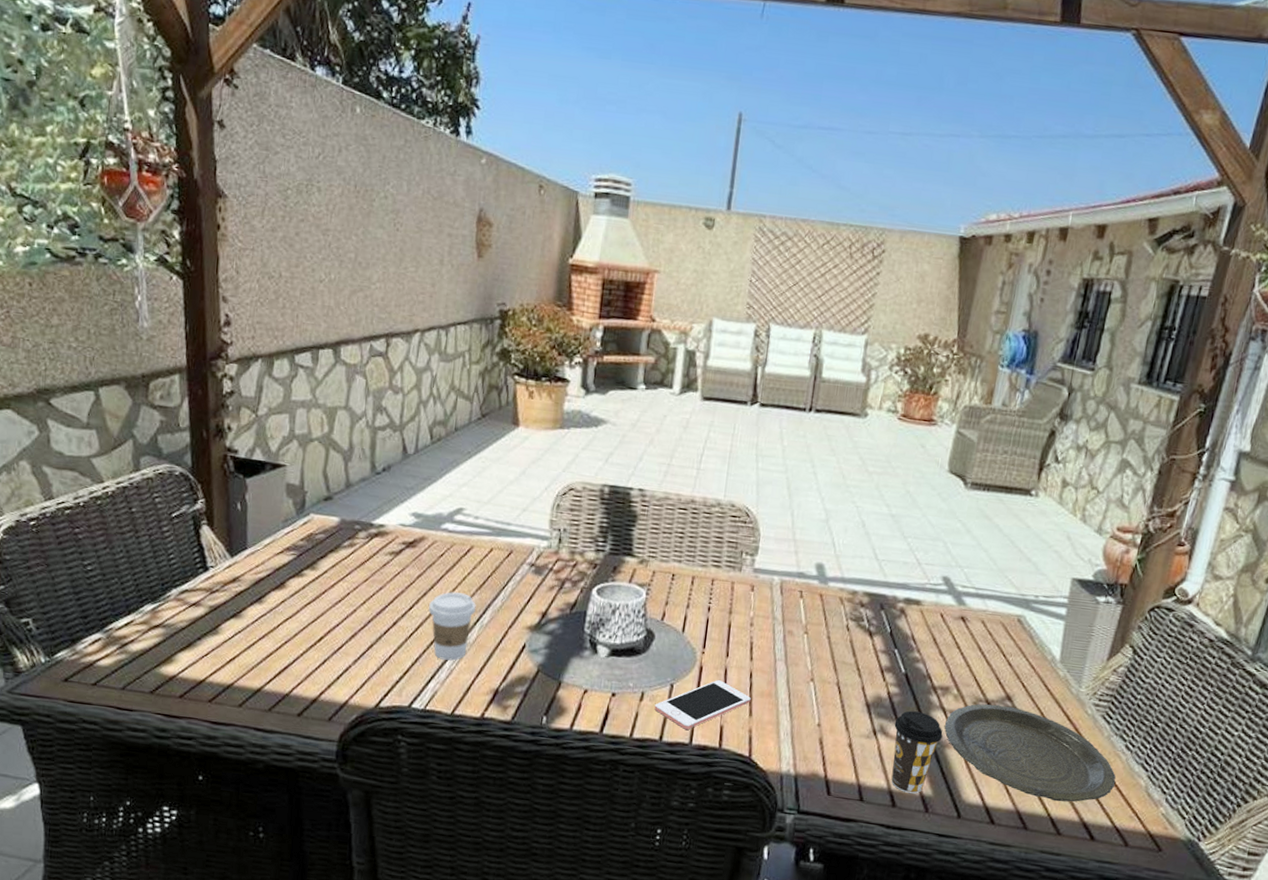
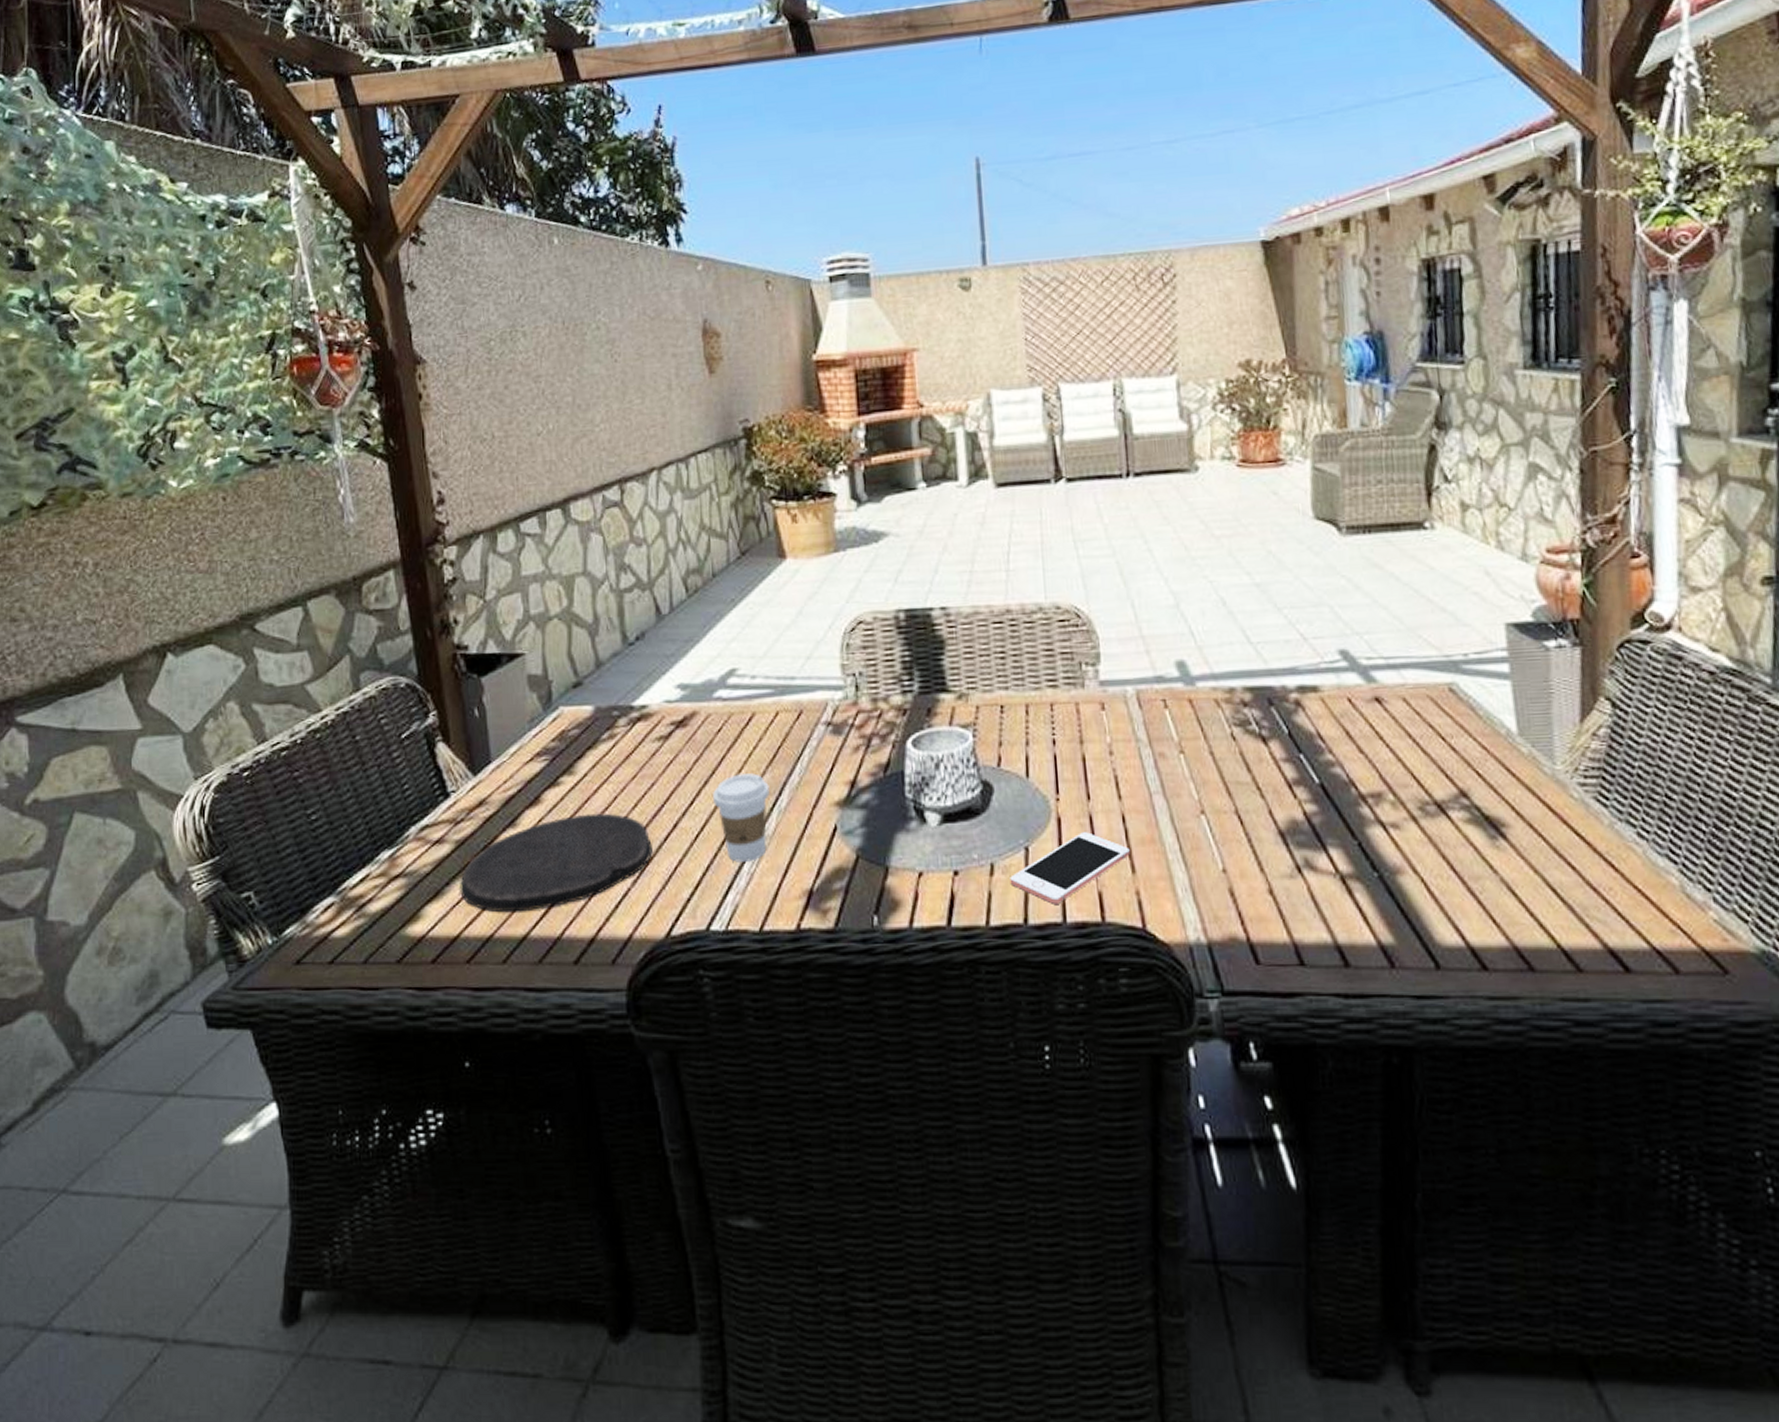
plate: none [209,602,374,670] -> present [460,813,652,913]
coffee cup: present [891,710,943,794] -> none [1321,832,1389,945]
plate: present [944,704,1116,802] -> none [1387,805,1638,926]

